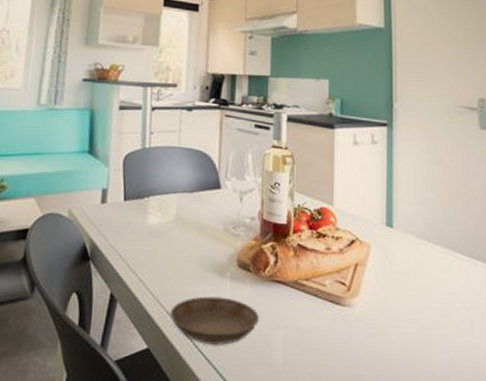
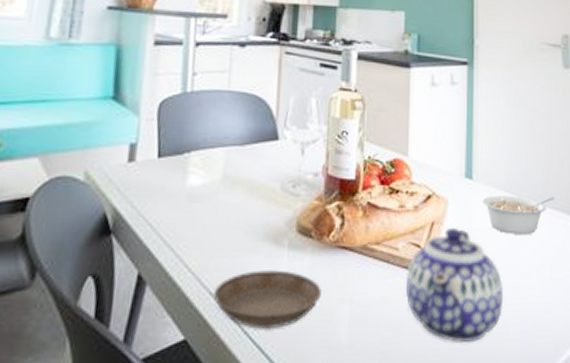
teapot: none [332,269,423,371] -> present [405,227,504,342]
legume: none [403,243,472,279] -> present [483,195,554,234]

